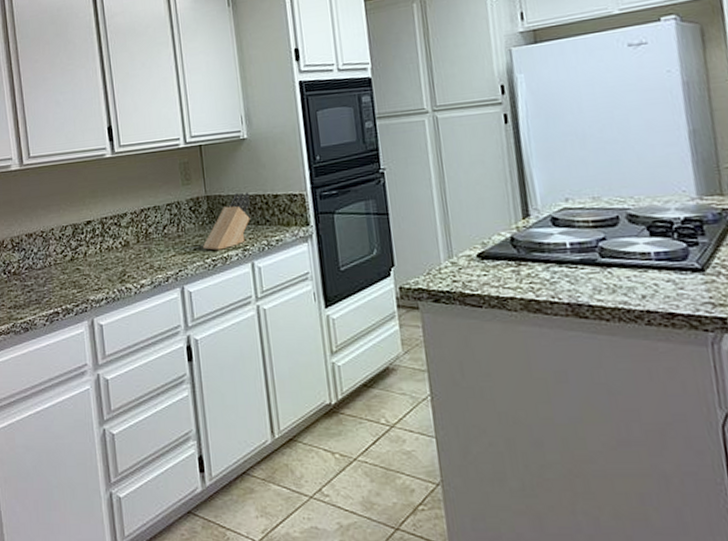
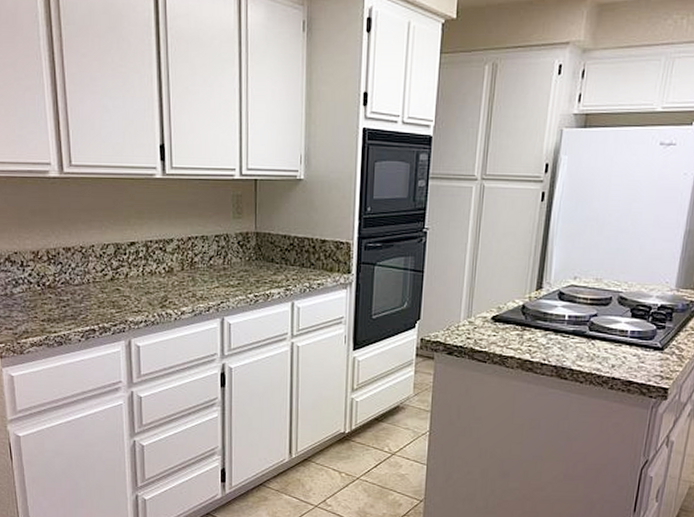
knife block: present [203,192,250,250] -> none [247,233,298,287]

